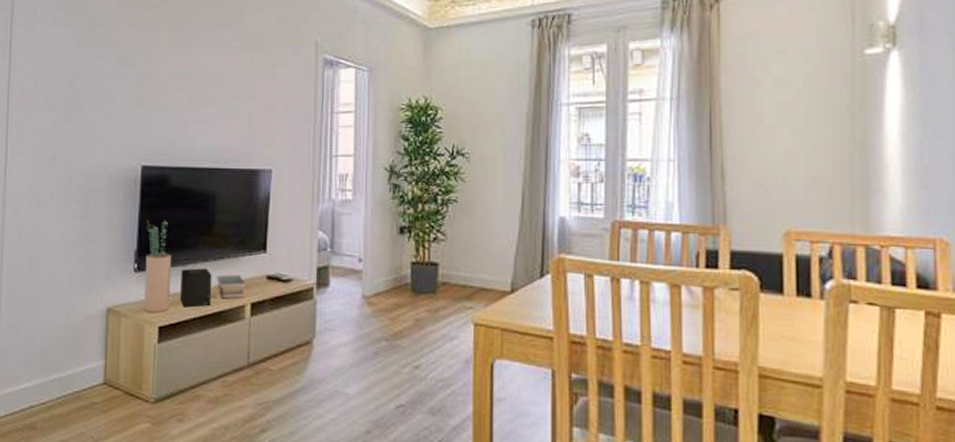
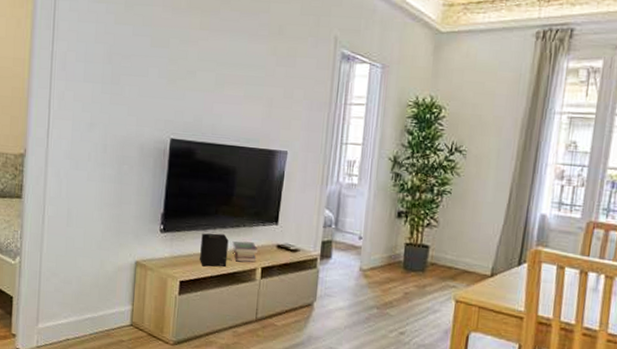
vase: present [144,219,172,313] -> none [168,188,194,270]

